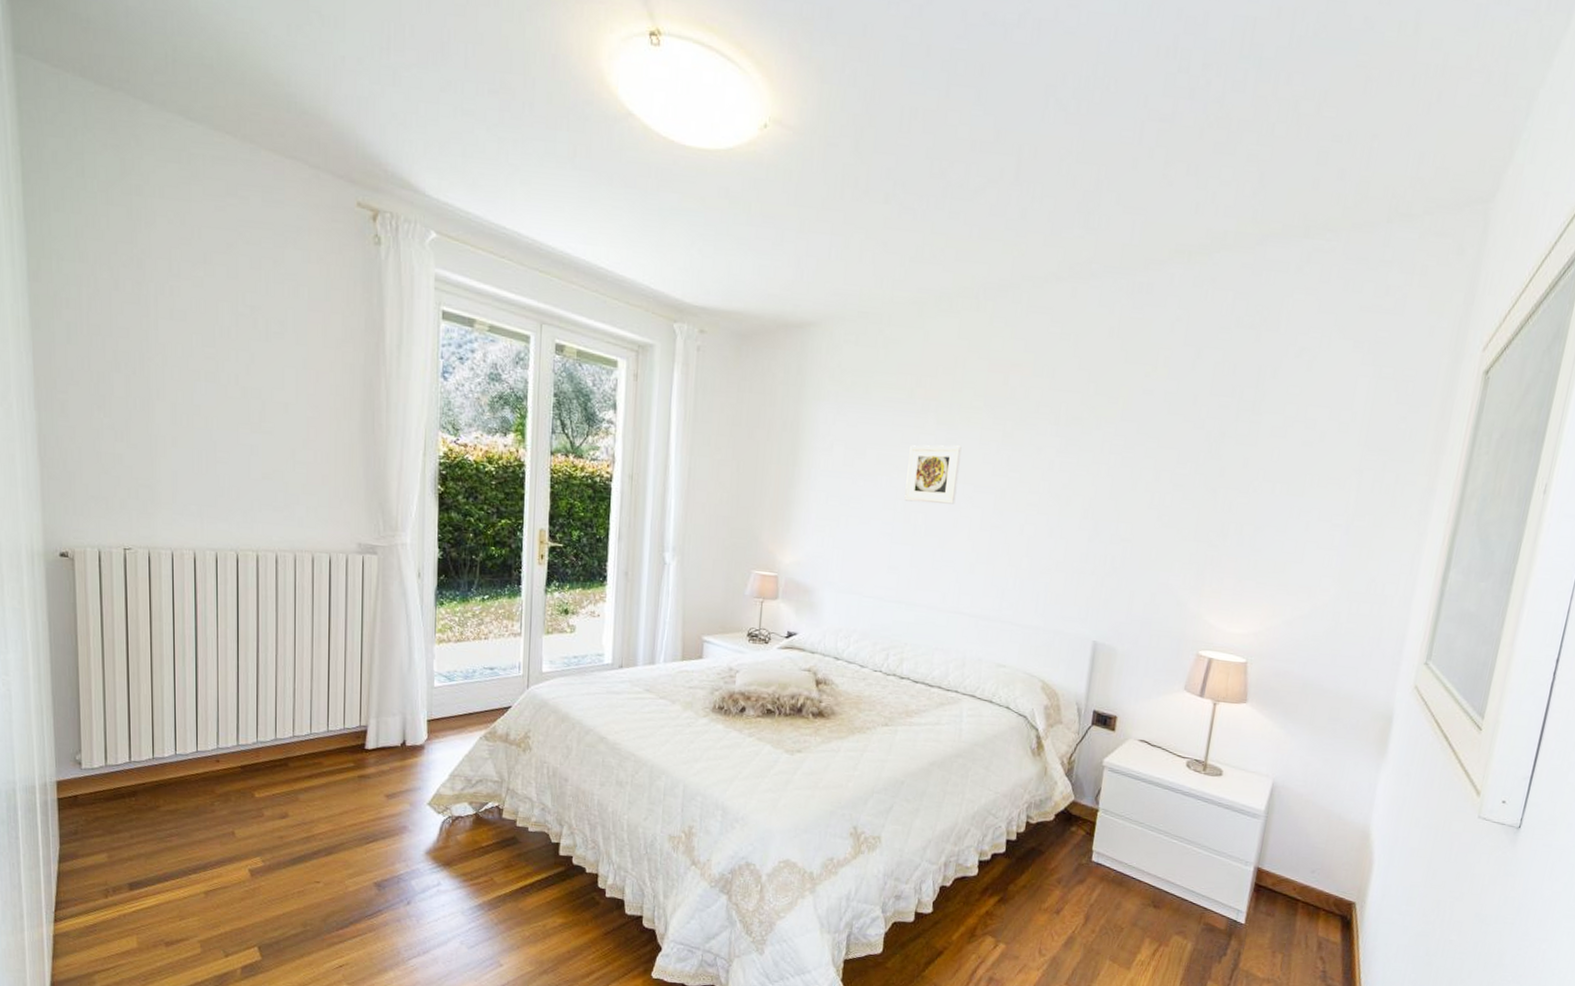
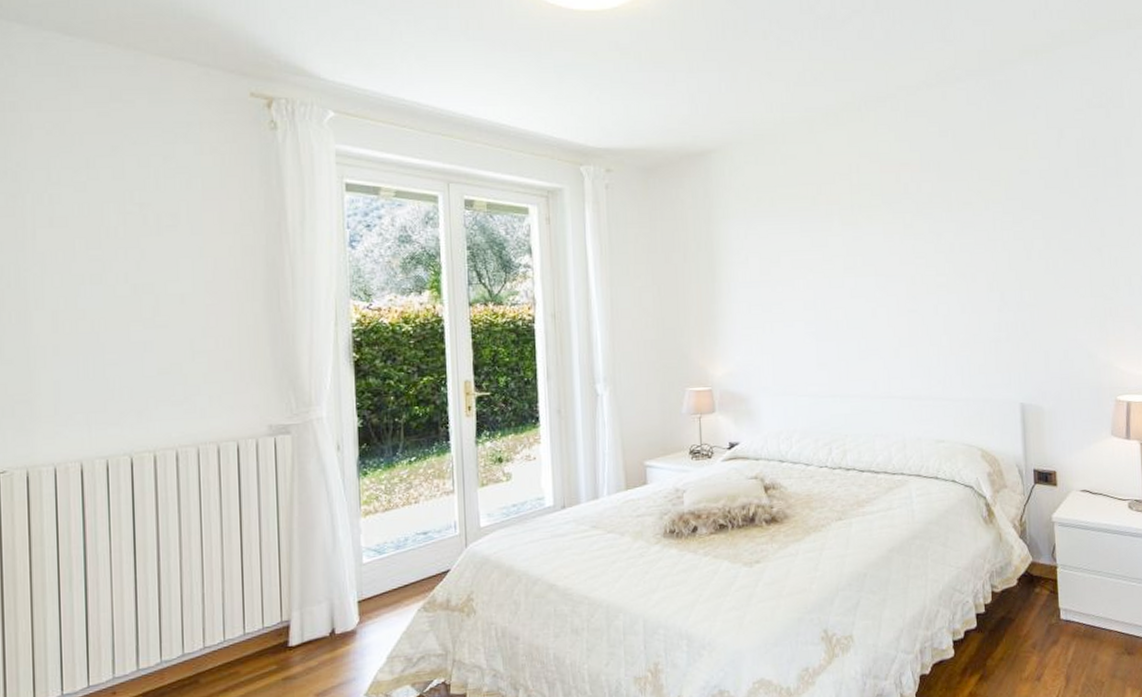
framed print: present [904,445,962,504] -> none [821,242,871,300]

